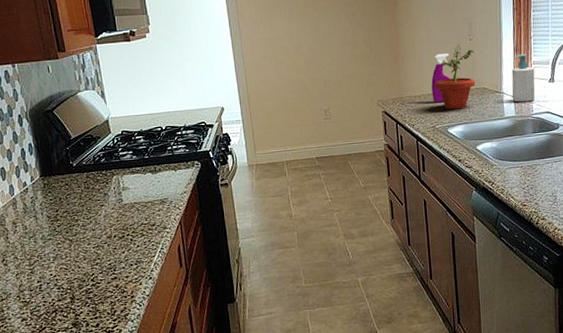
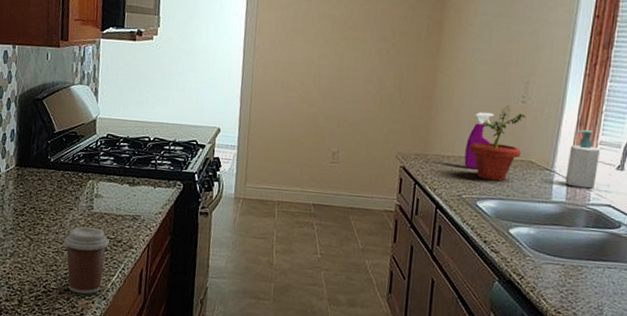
coffee cup: none [102,217,145,280] -> present [64,226,109,295]

